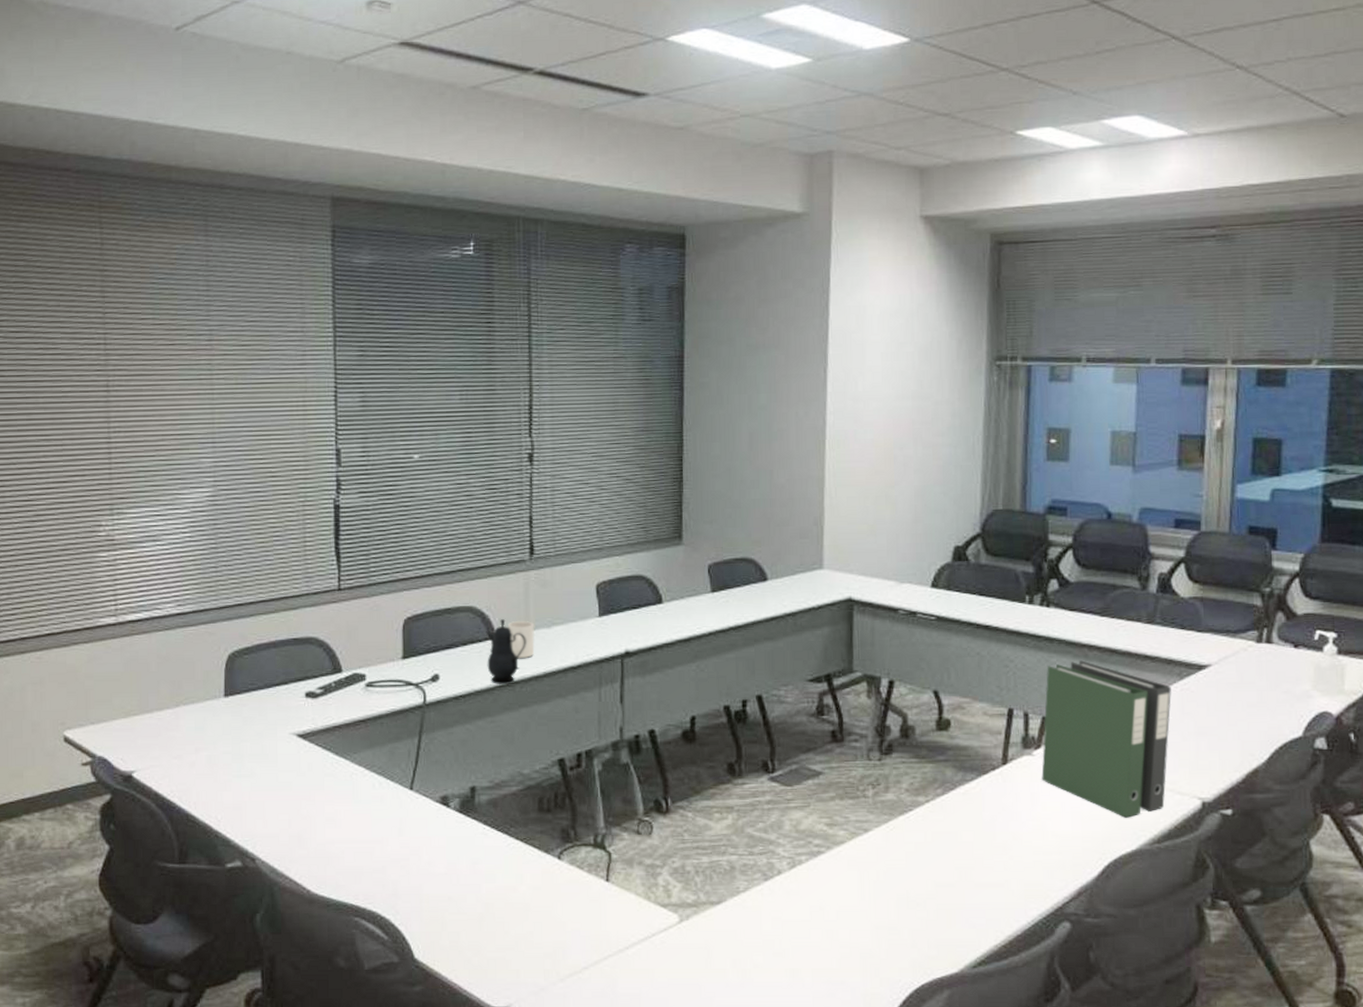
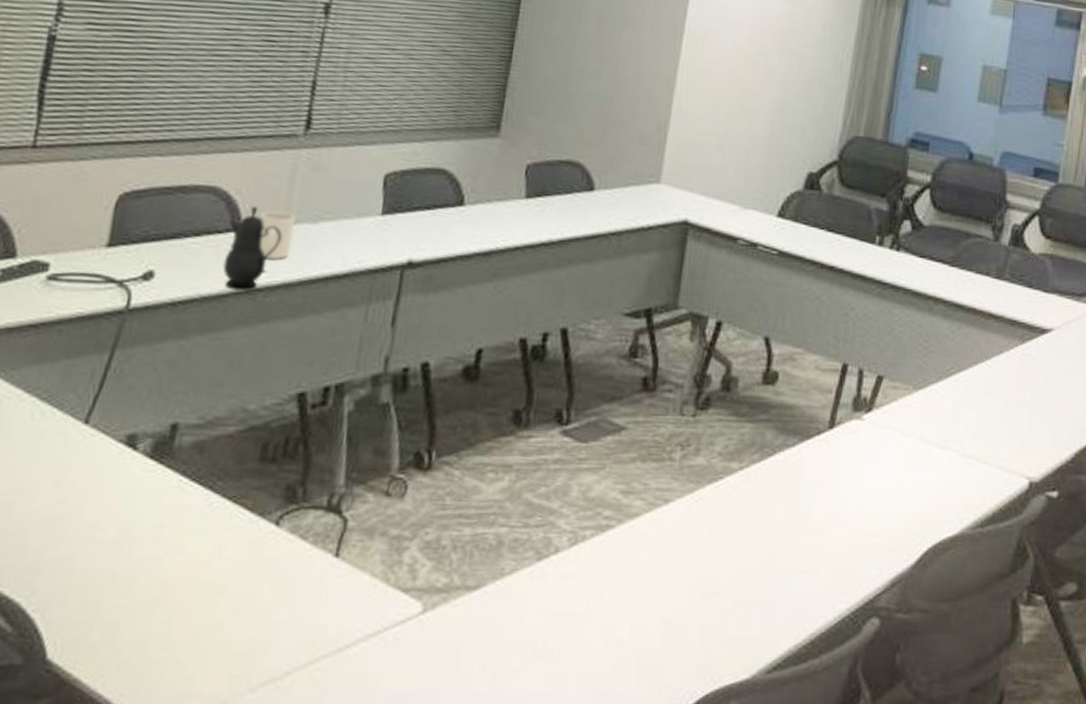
binder: present [1041,660,1171,818] -> none [868,314,1012,497]

